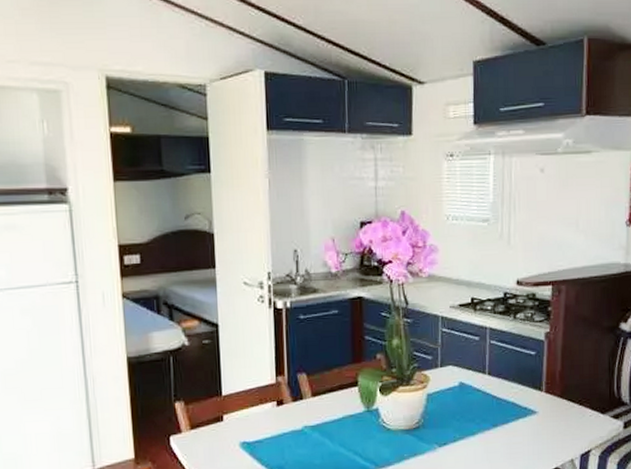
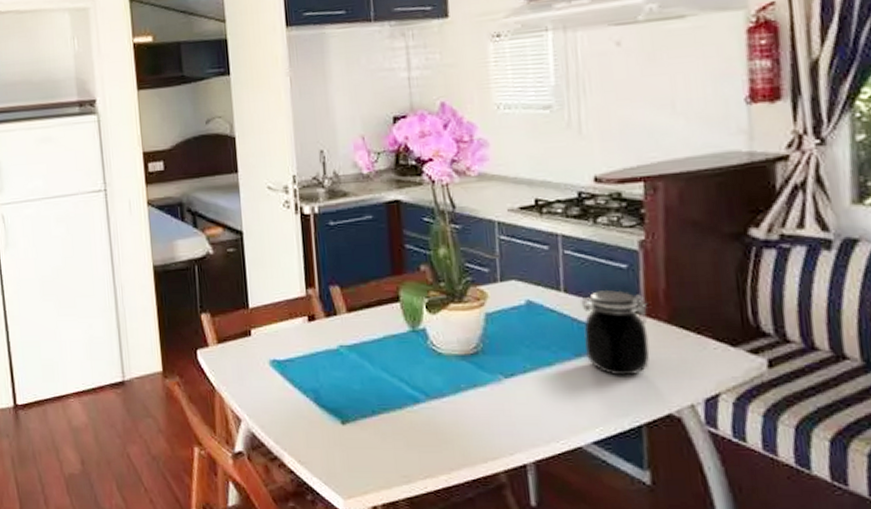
jar: none [500,372,547,440] -> present [581,290,650,376]

